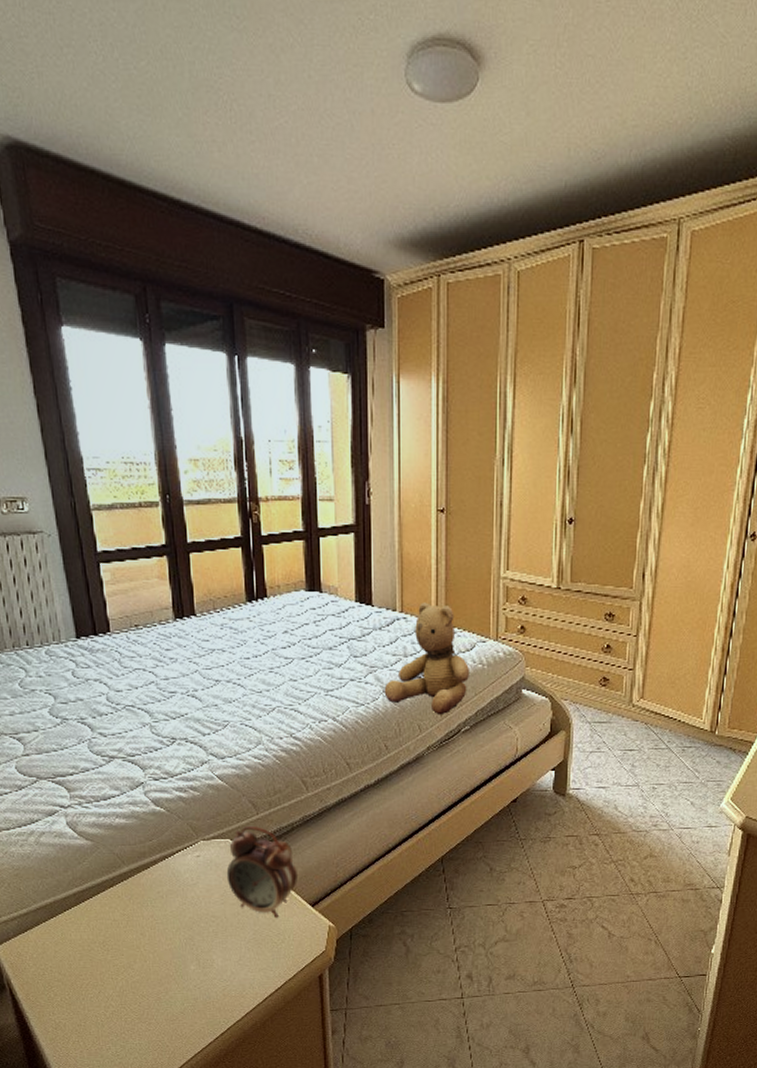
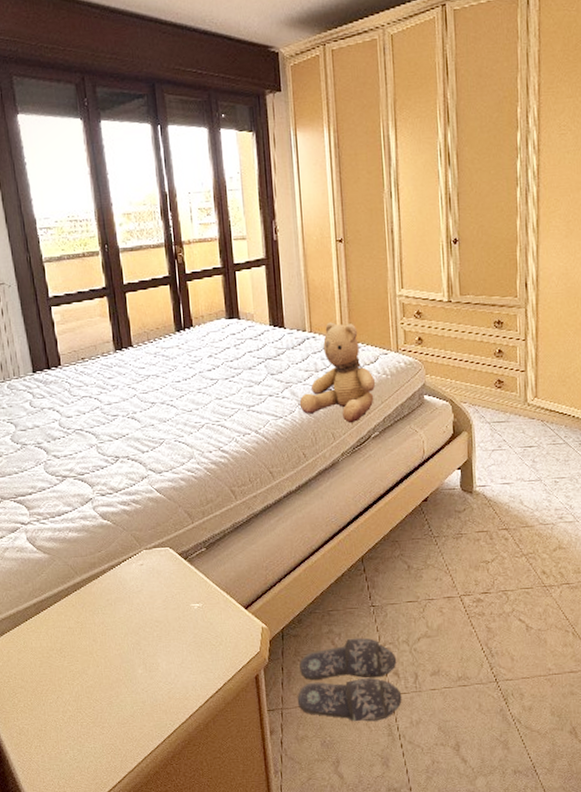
alarm clock: present [226,825,297,918] -> none [167,534,231,621]
slippers: none [364,939,474,1023] -> present [298,637,402,722]

